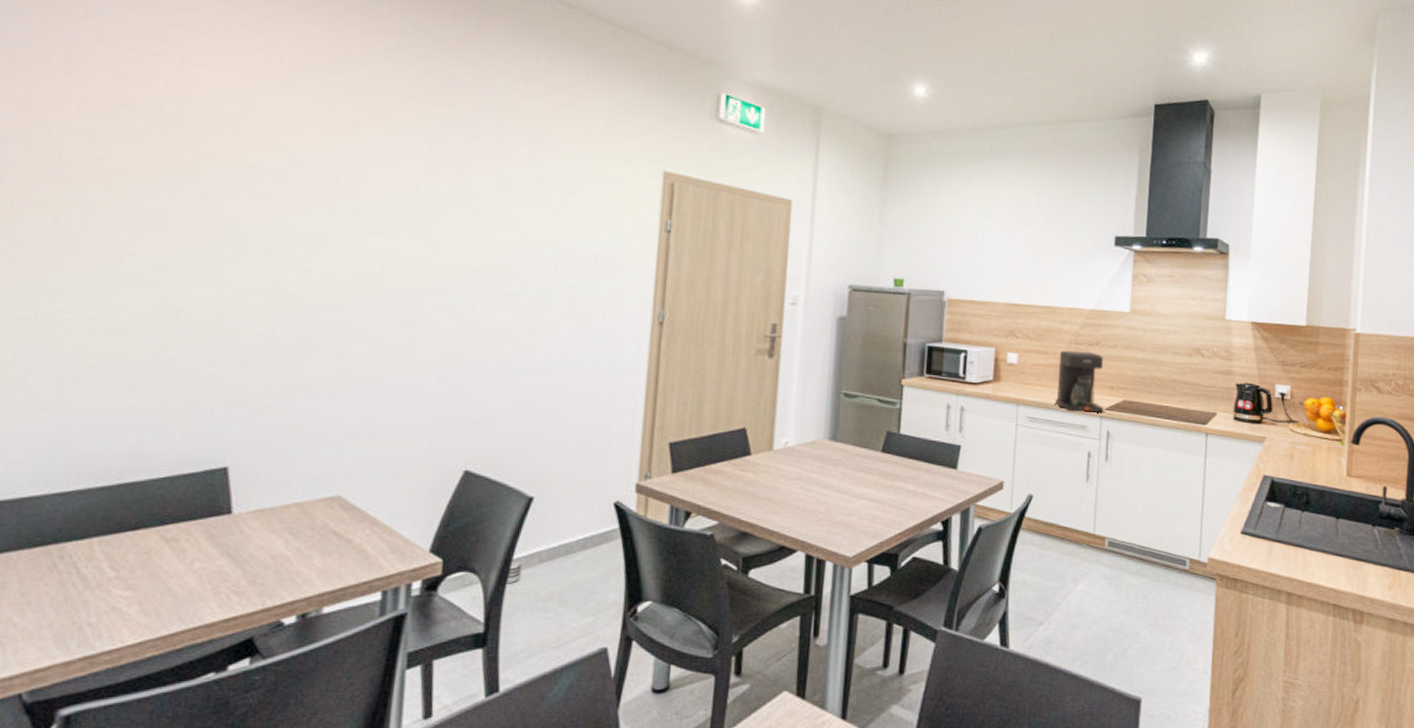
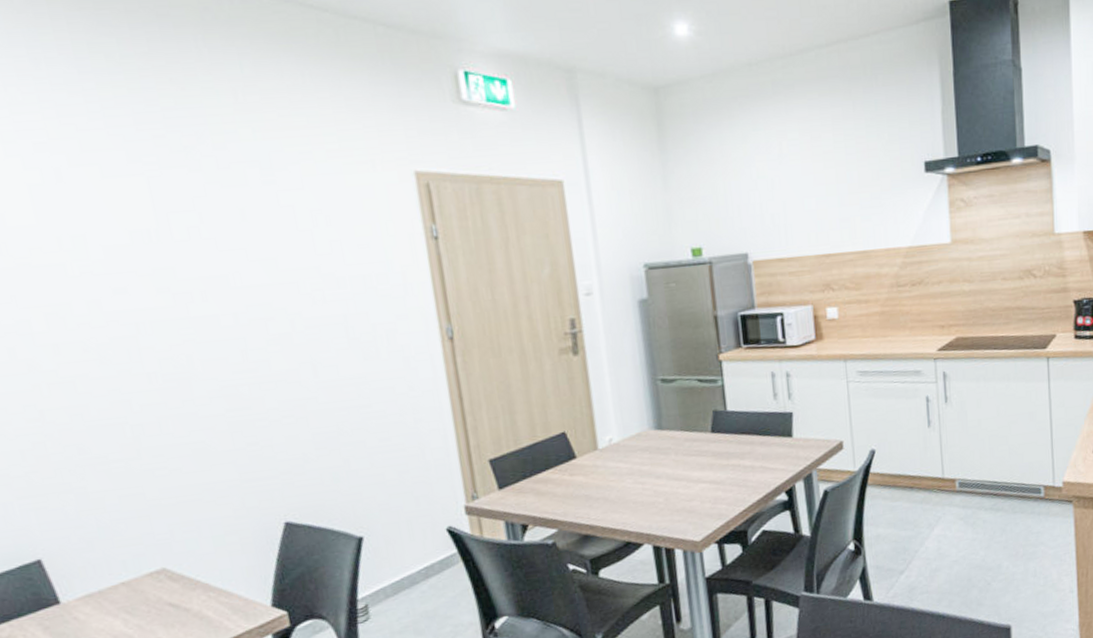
coffee maker: present [1056,350,1104,413] -> none [881,292,937,360]

